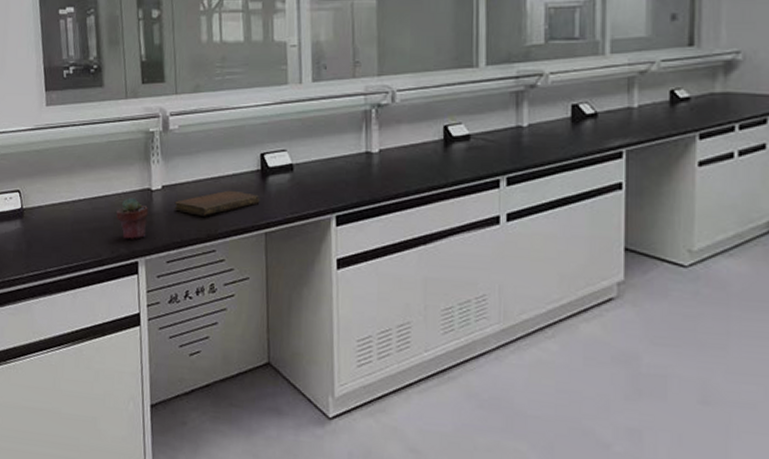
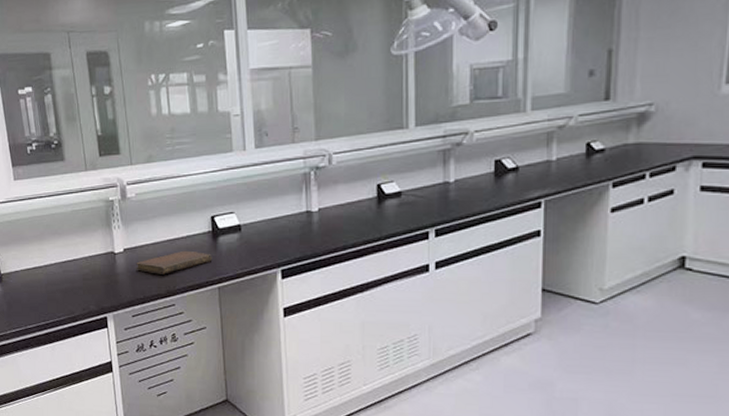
potted succulent: present [116,198,149,240] -> none [85,261,114,298]

